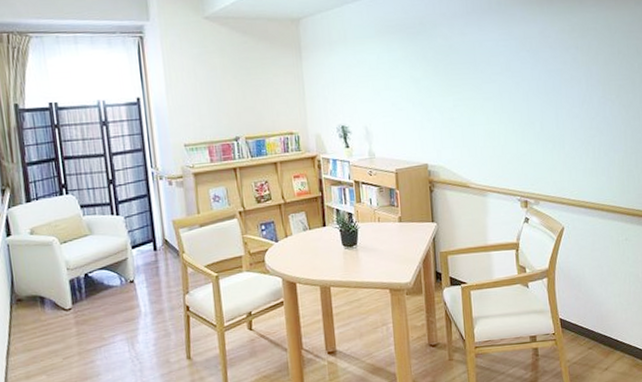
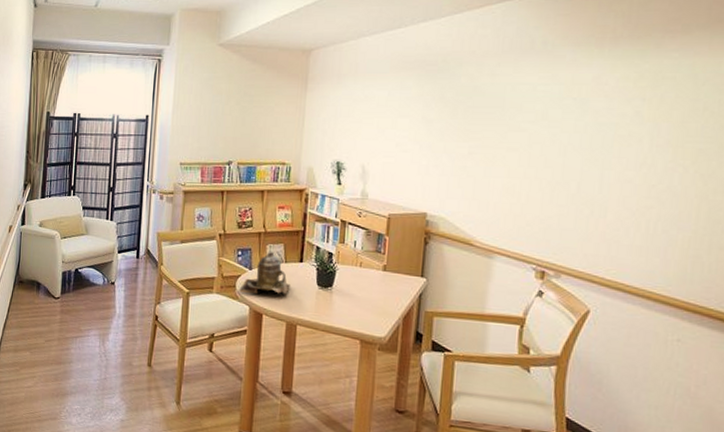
teapot: none [268,220,318,266] -> present [238,251,290,295]

